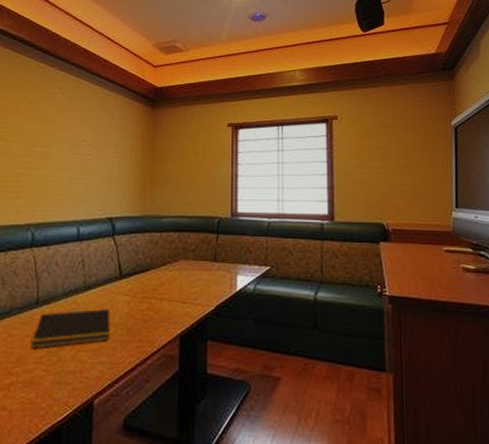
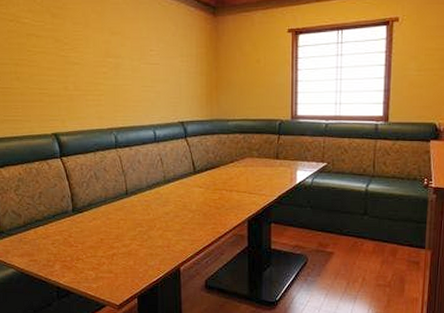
notepad: present [31,309,111,350] -> none [126,199,190,230]

